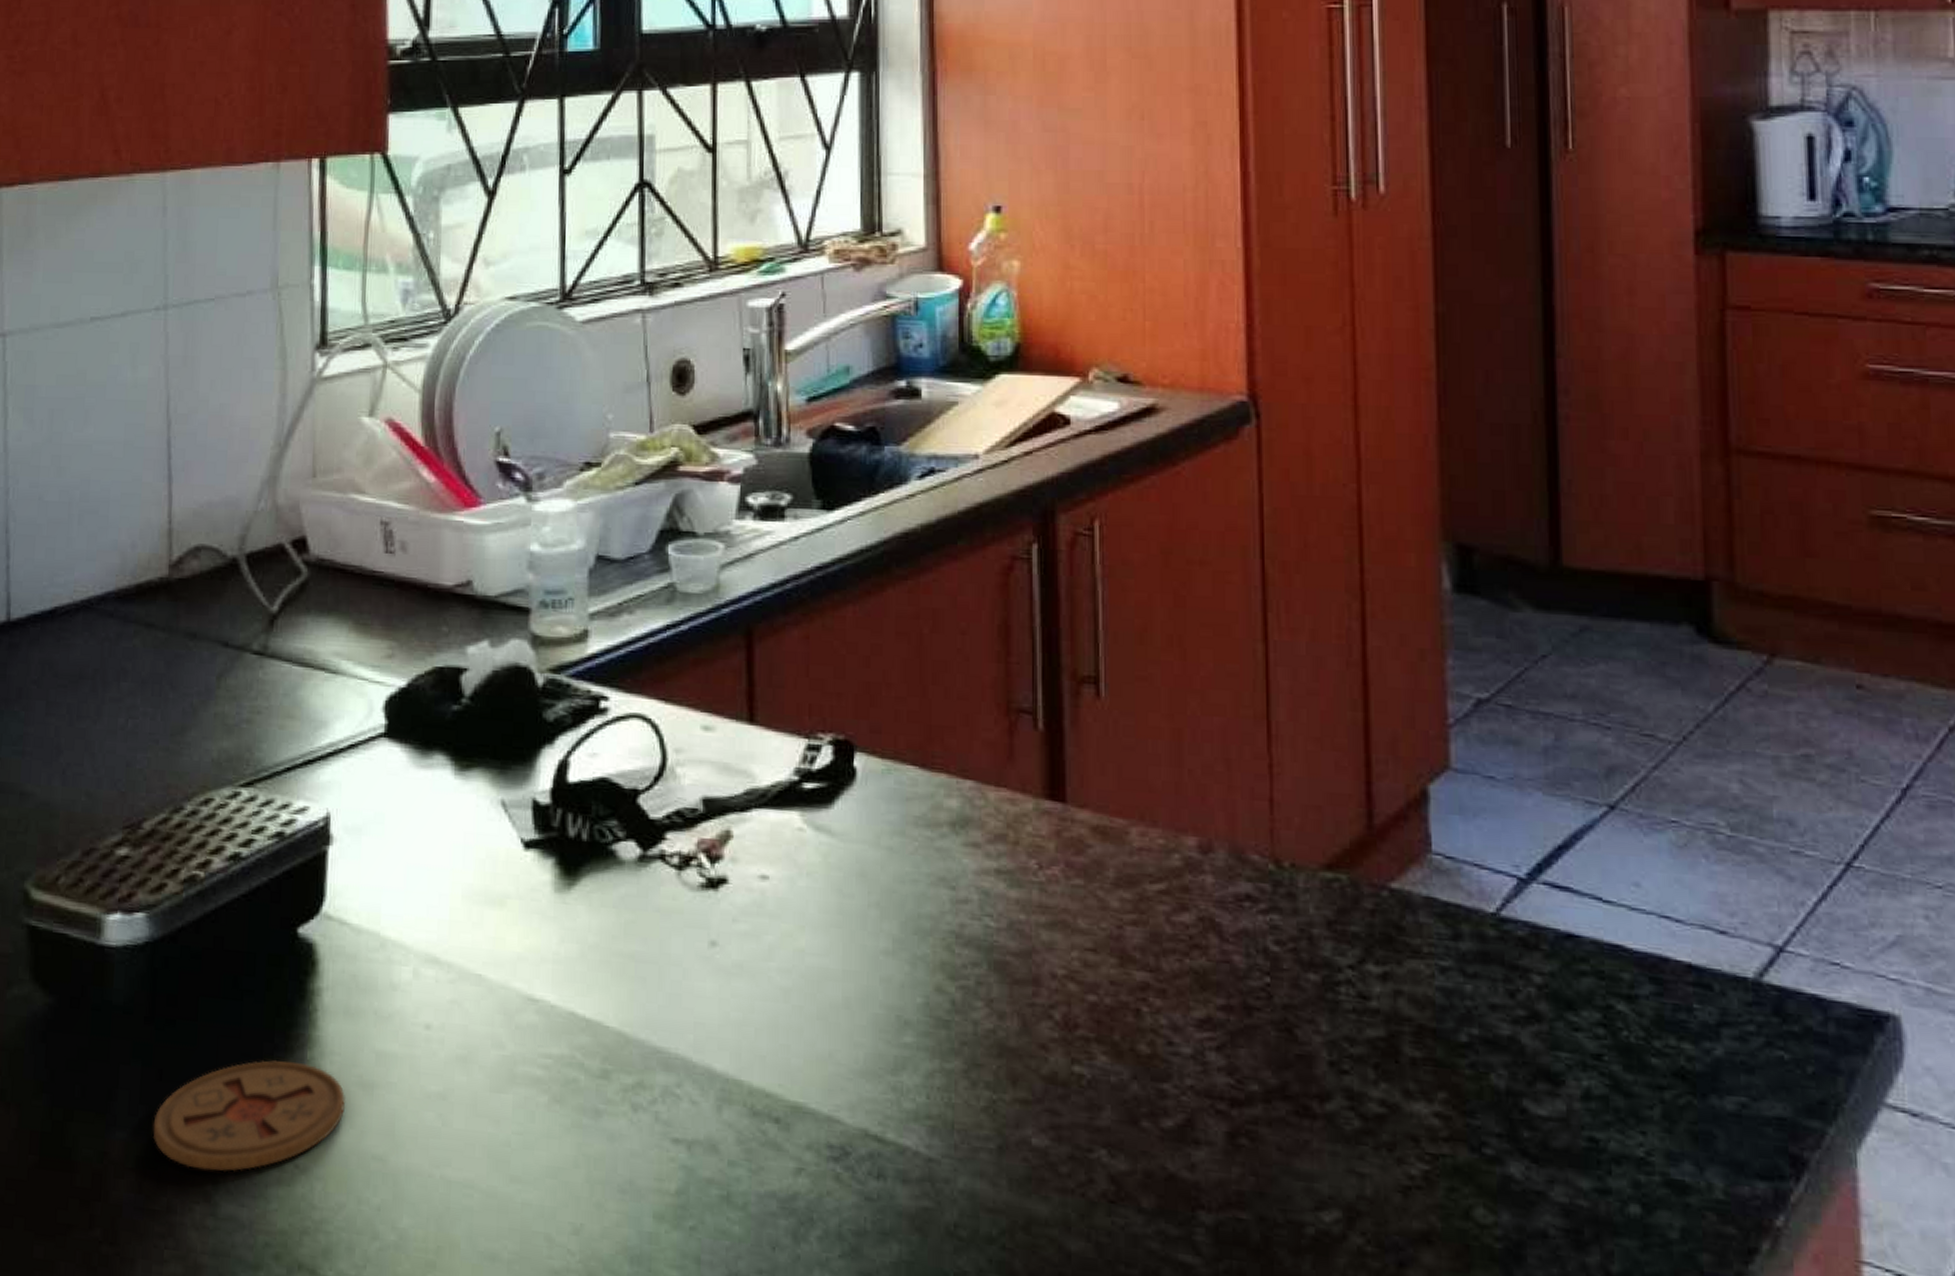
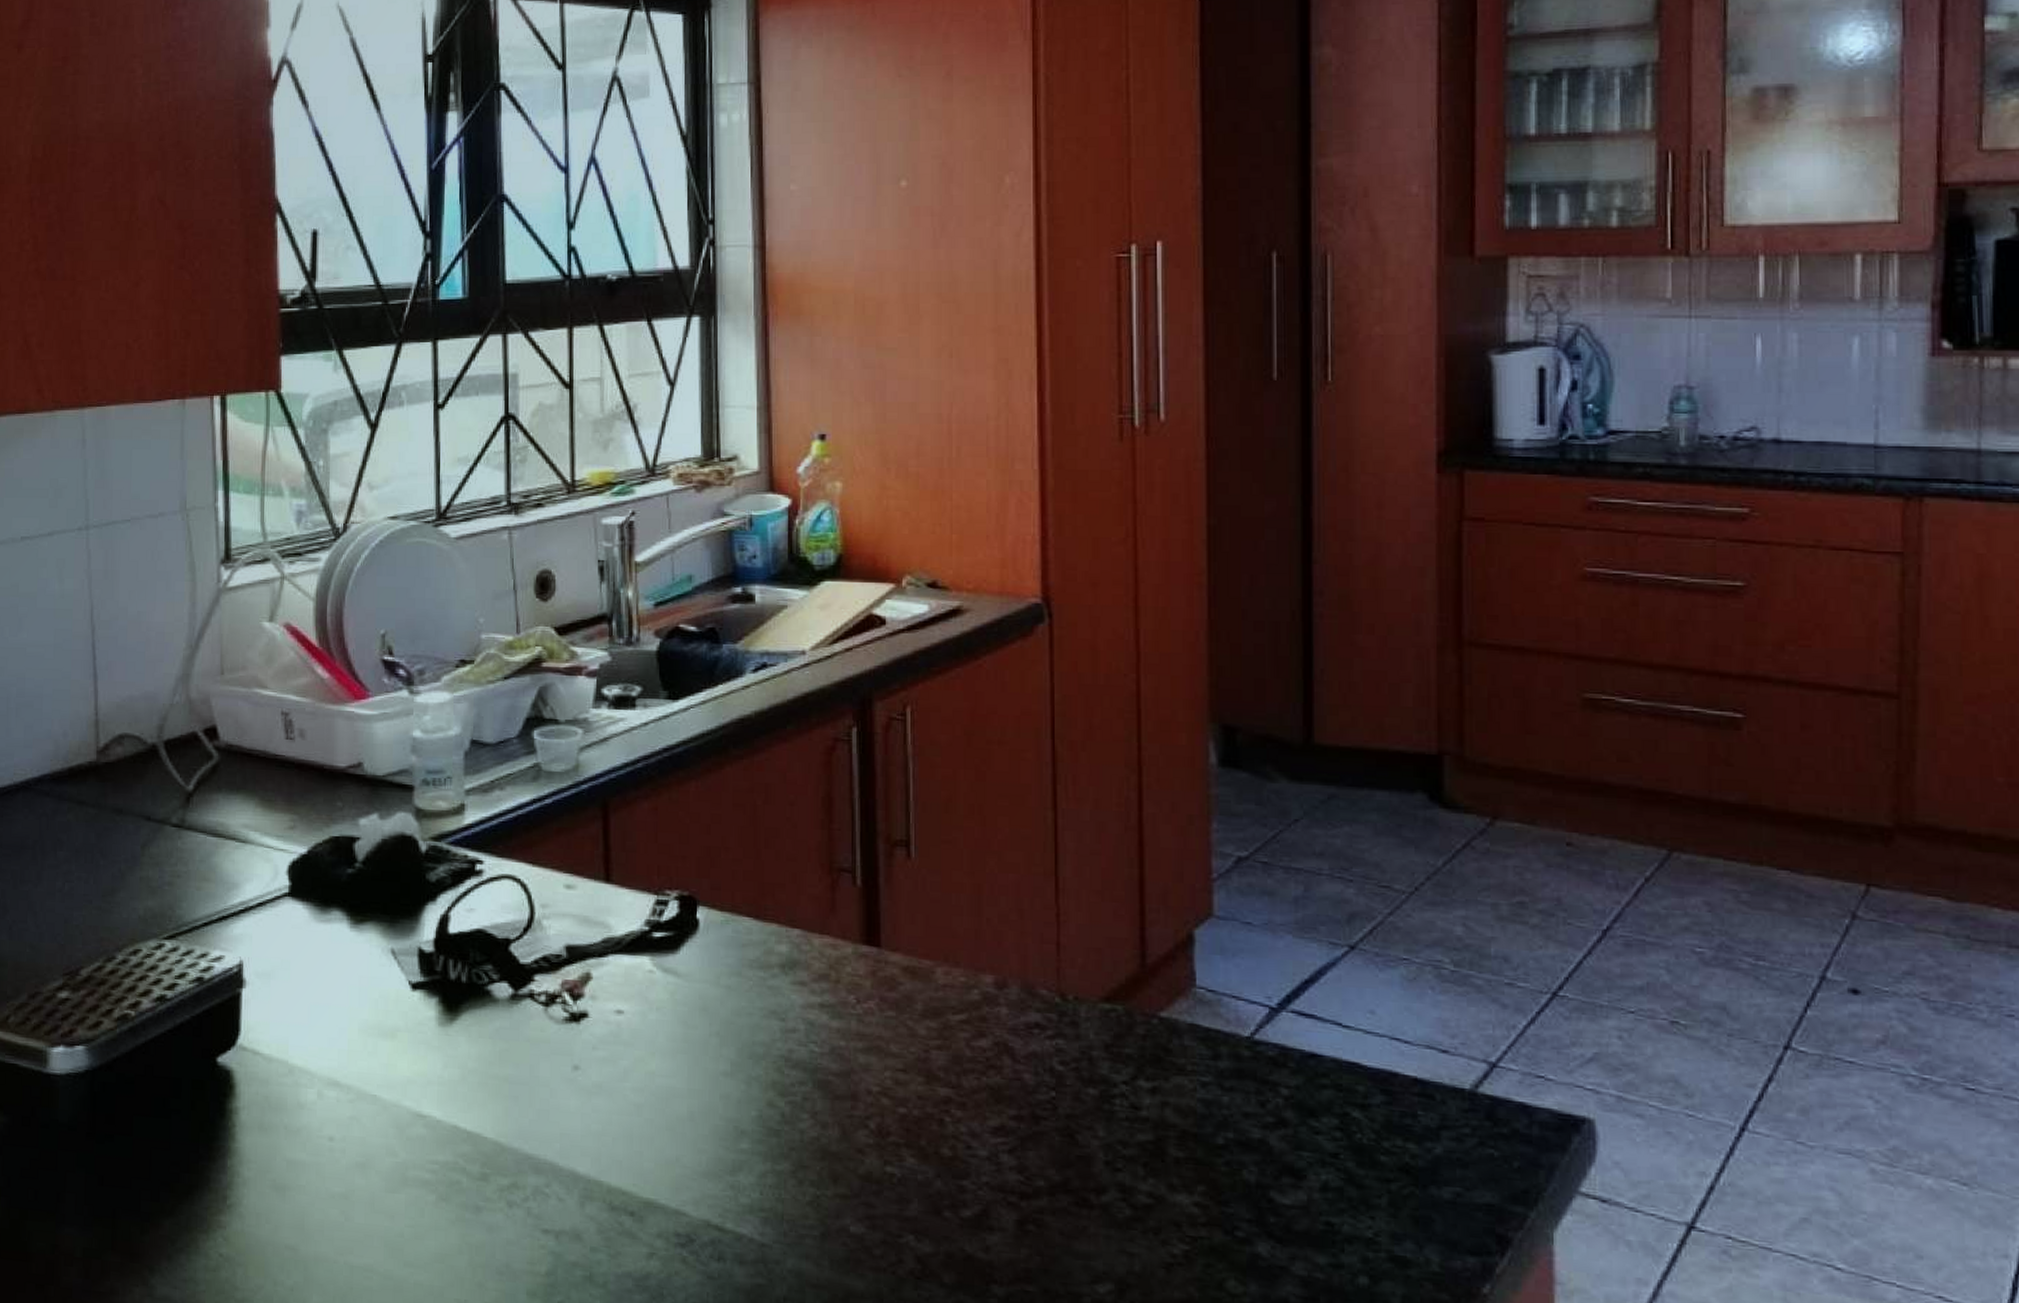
coaster: present [152,1060,346,1172] -> none [96,1168,262,1260]

